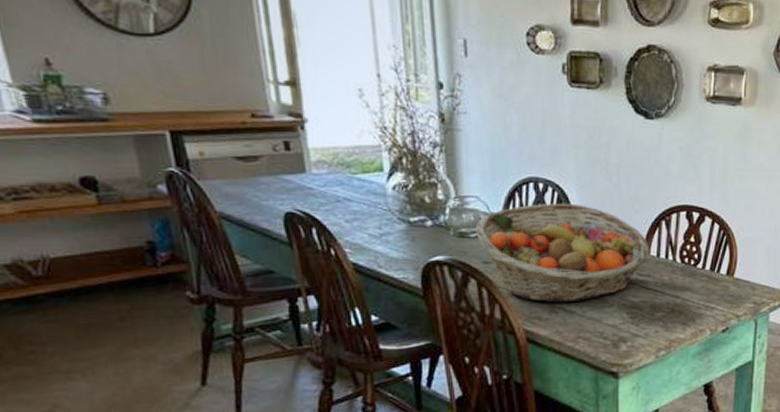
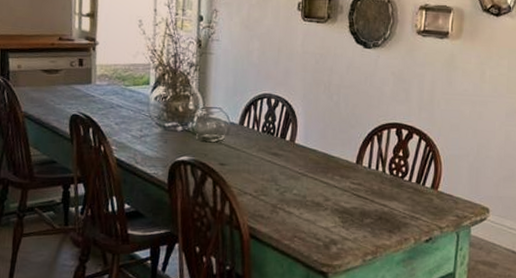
fruit basket: present [475,203,650,303] -> none [215,116,363,204]

